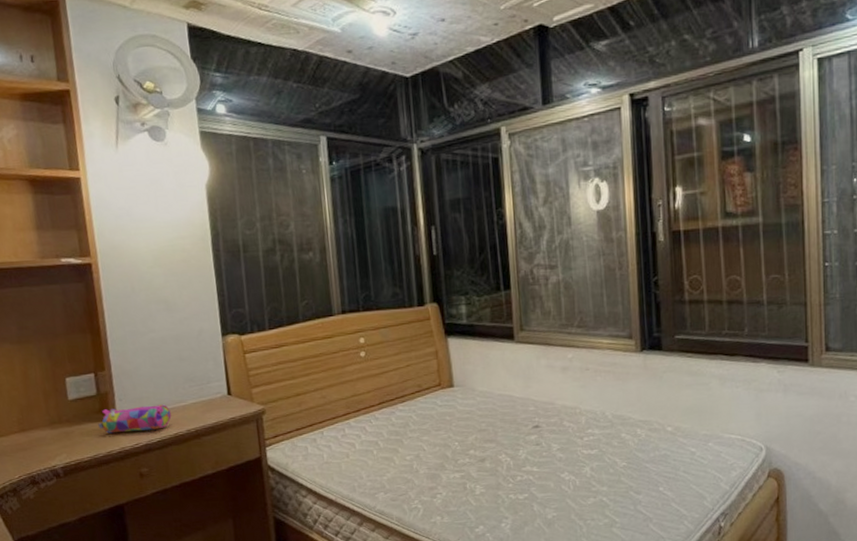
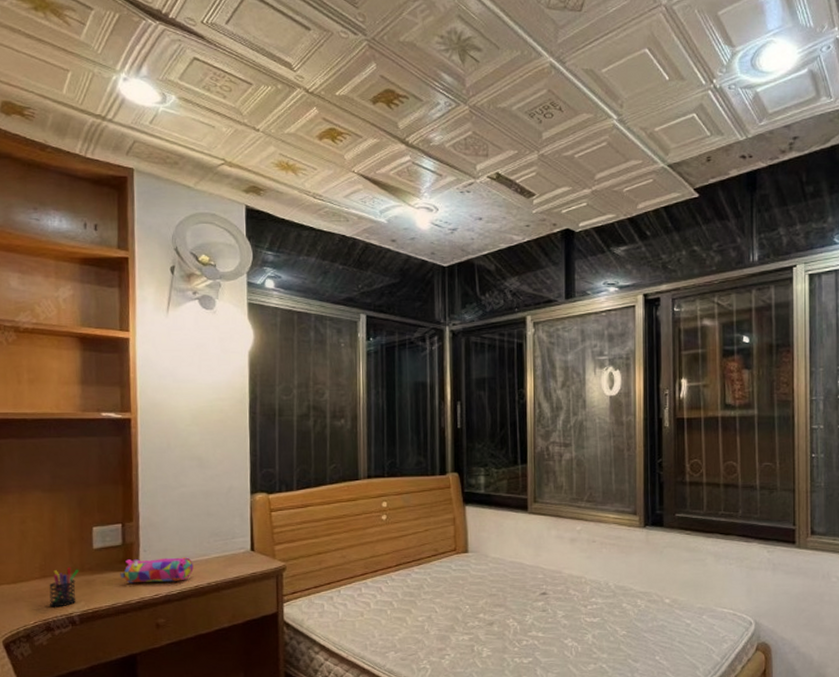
pen holder: none [29,419,58,461] -> present [49,566,80,608]

